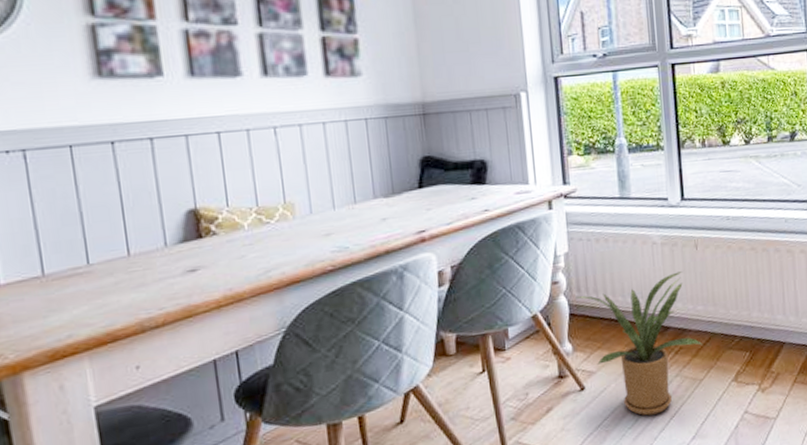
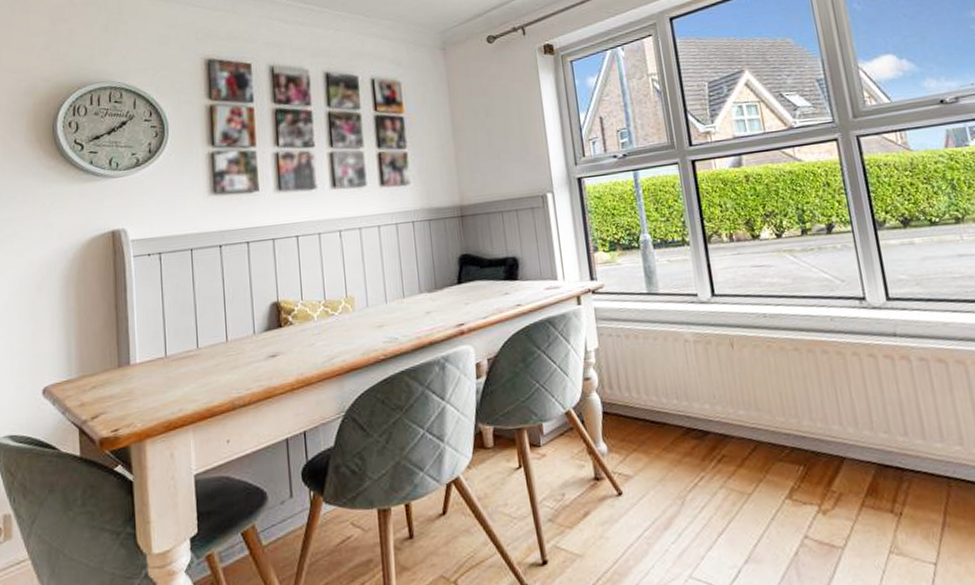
house plant: present [576,271,703,416] -> none [608,371,749,530]

